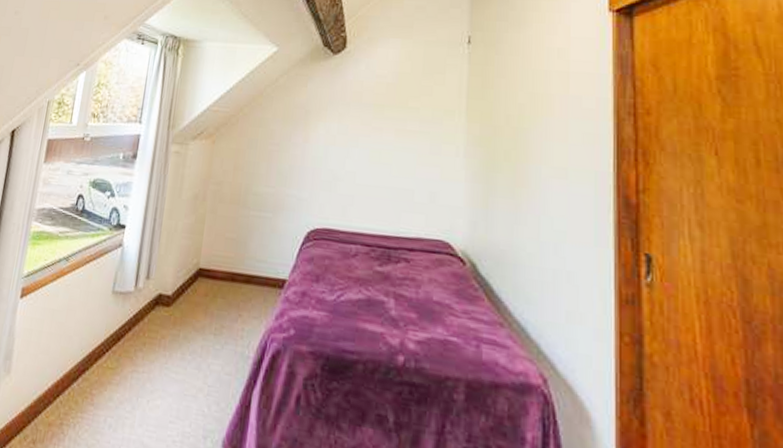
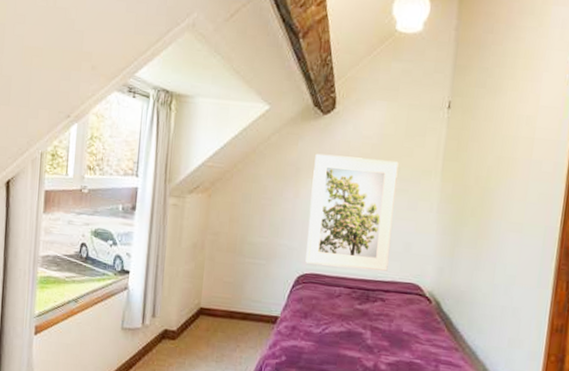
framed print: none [316,95,417,226] -> present [305,153,399,271]

